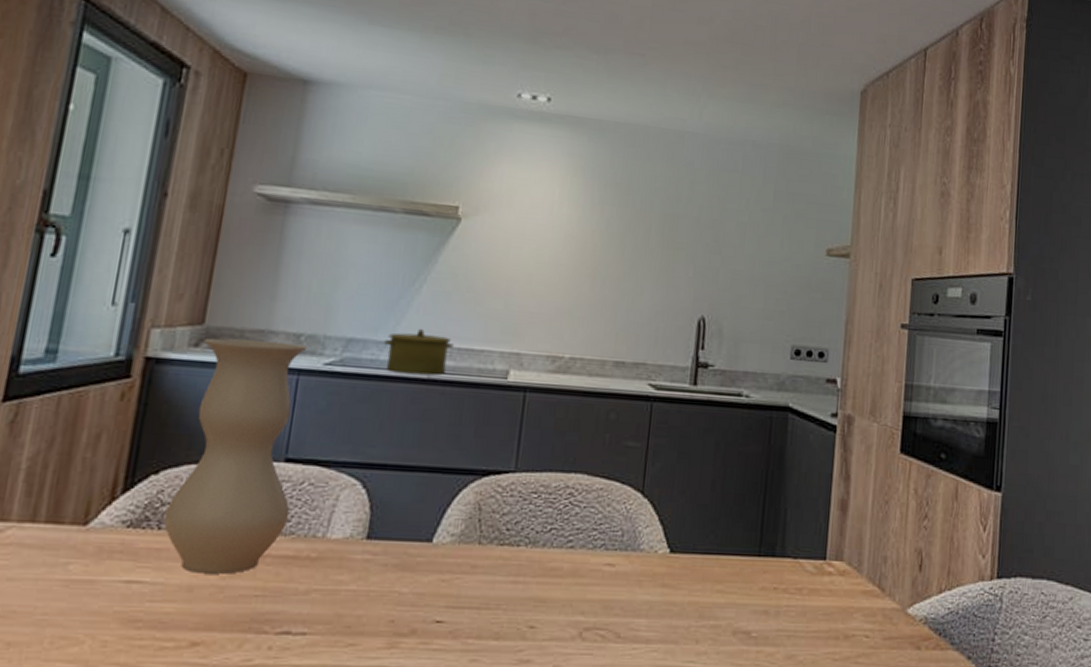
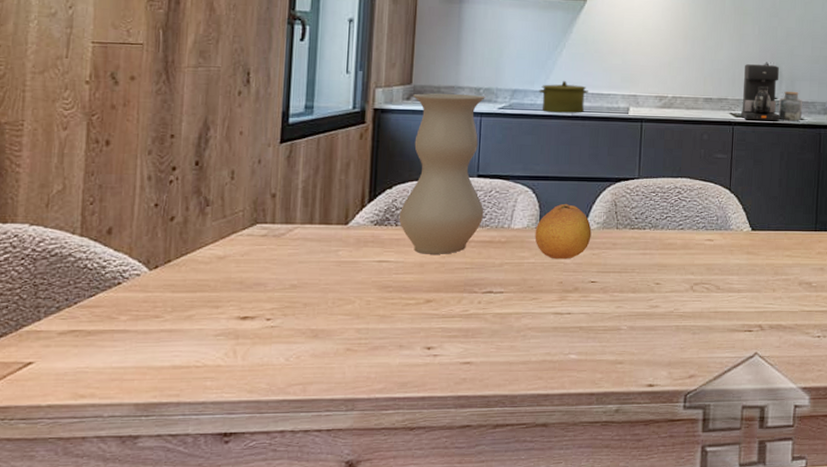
fruit: none [359,504,443,587] -> present [535,203,592,259]
coffee maker: none [664,317,720,398] -> present [741,64,780,121]
jar: none [715,356,749,399] -> present [778,91,803,121]

